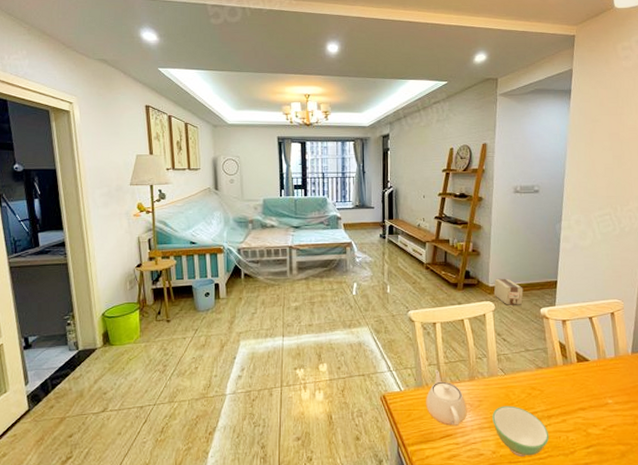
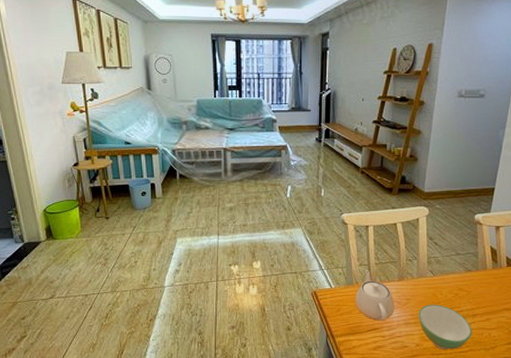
box: present [493,278,524,305] -> none [428,184,459,211]

